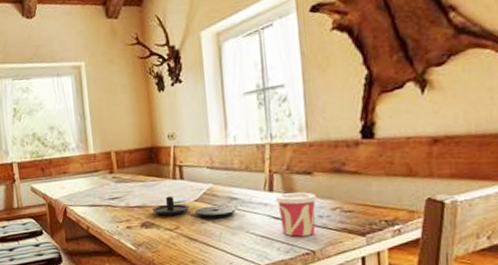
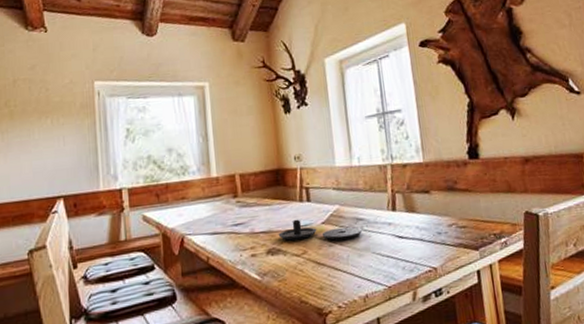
cup: present [274,192,319,237] -> none [397,210,437,255]

